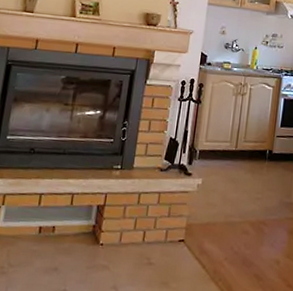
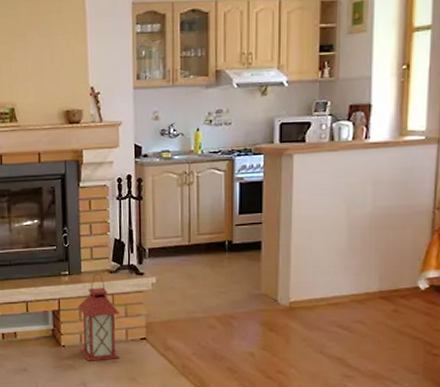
lantern: none [117,170,163,262] -> present [78,274,120,361]

